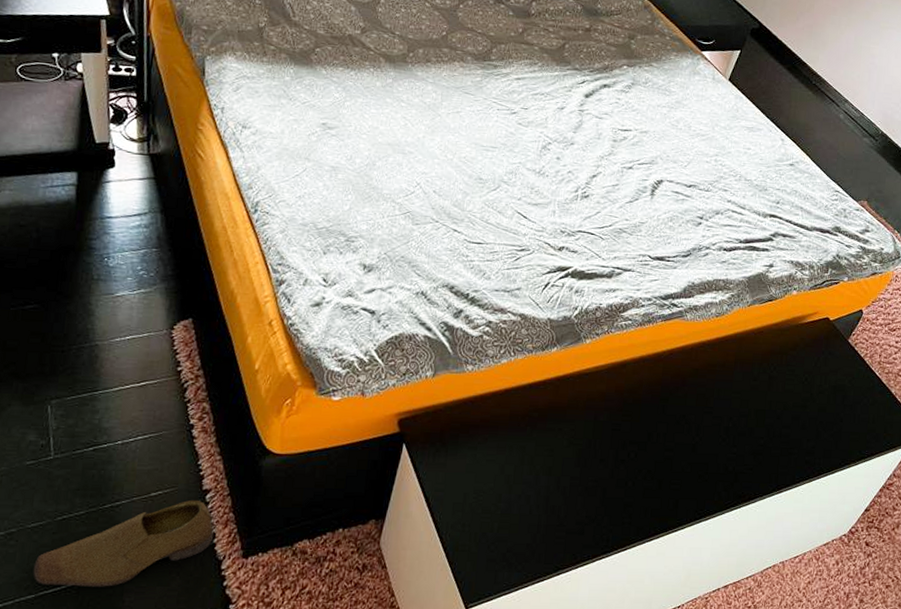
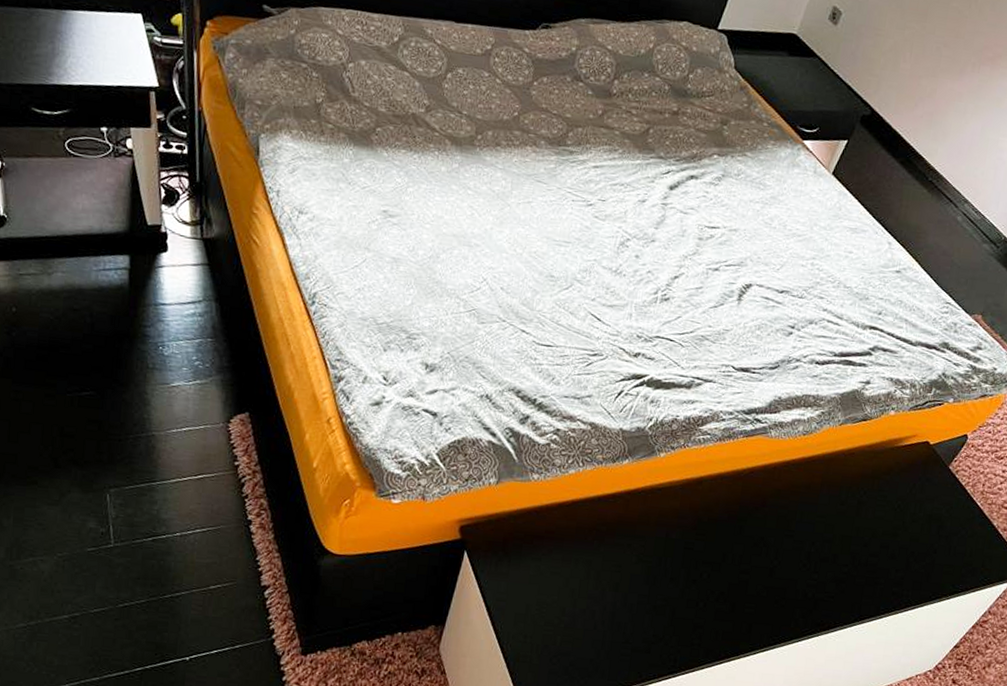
shoe: present [33,500,214,587] -> none [97,595,273,675]

